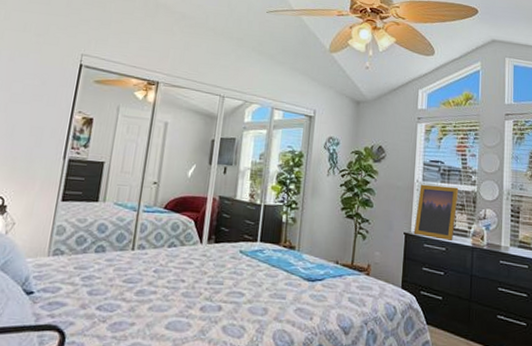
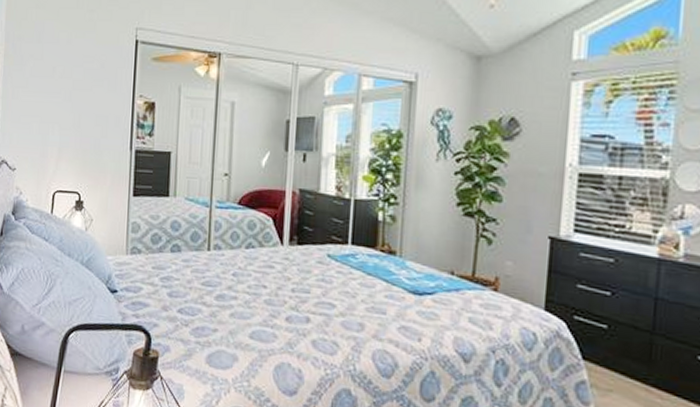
picture frame: present [413,184,459,241] -> none [563,169,639,249]

